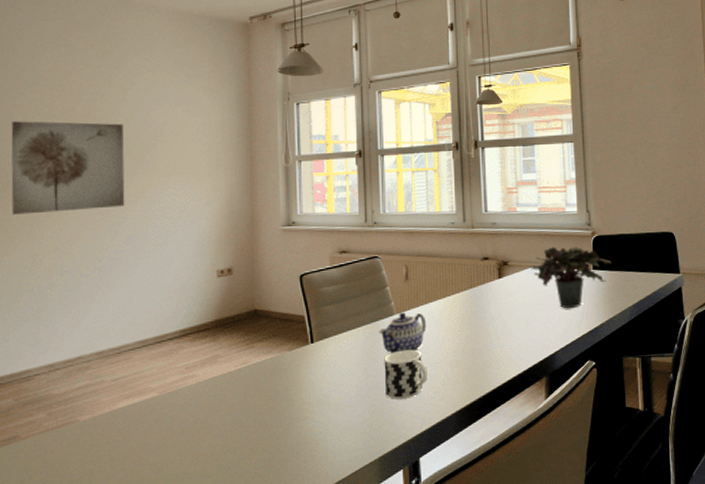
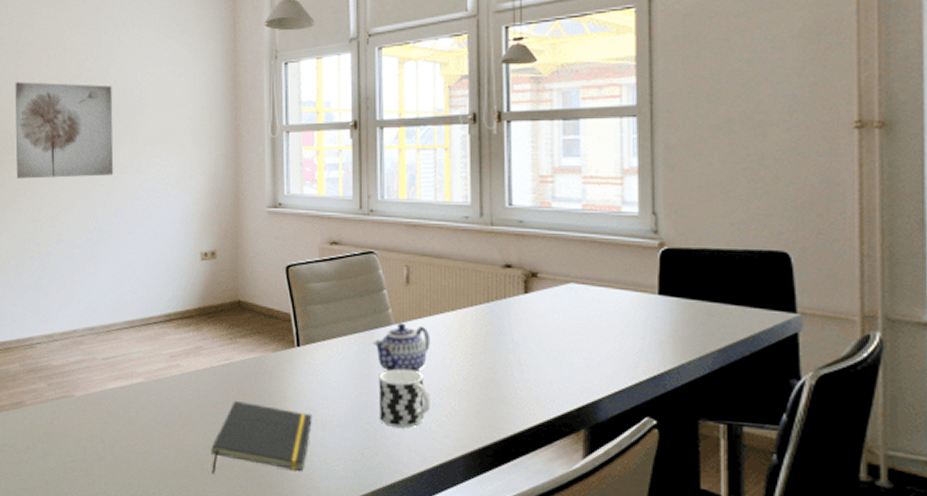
notepad: none [228,399,326,470] -> present [210,401,312,474]
potted plant: present [531,246,612,309] -> none [569,258,687,345]

